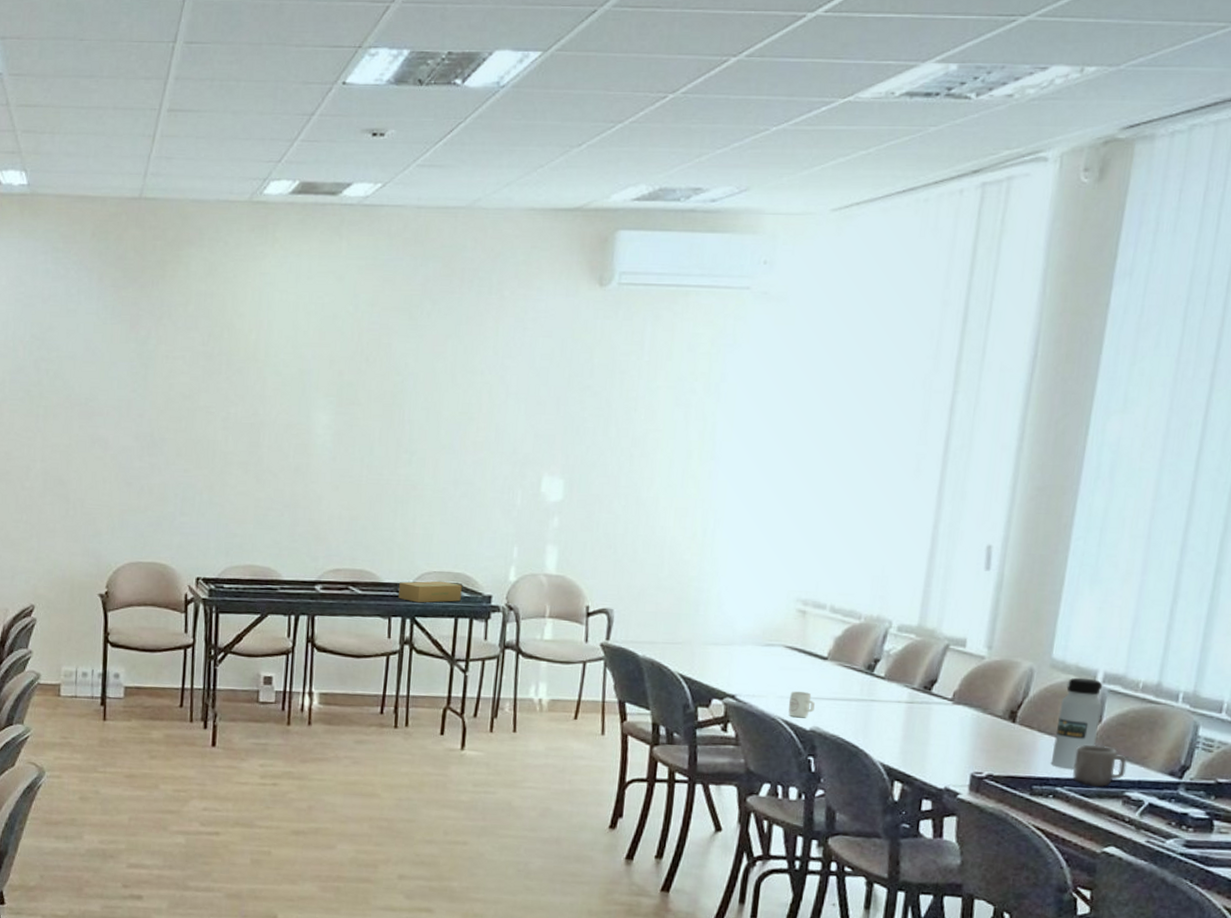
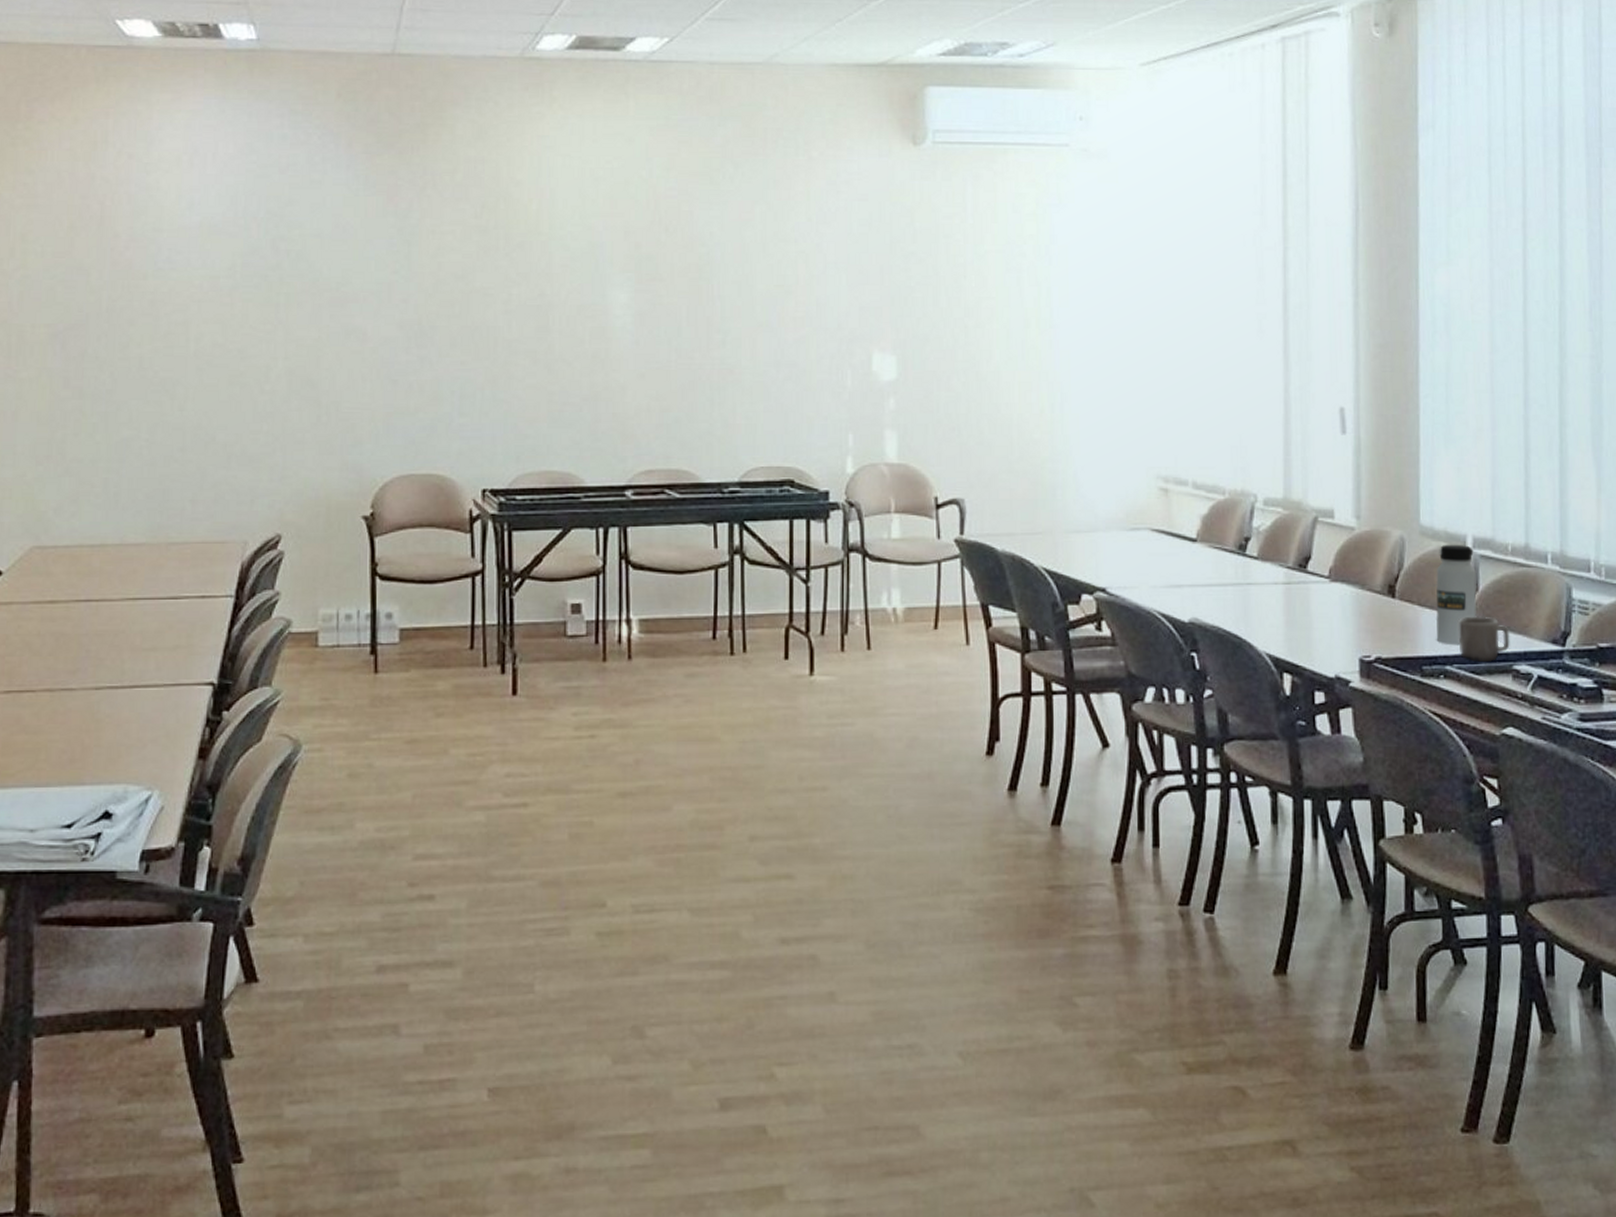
box: present [398,580,462,603] -> none [723,477,795,505]
mug: present [788,691,815,718] -> none [1162,579,1190,609]

